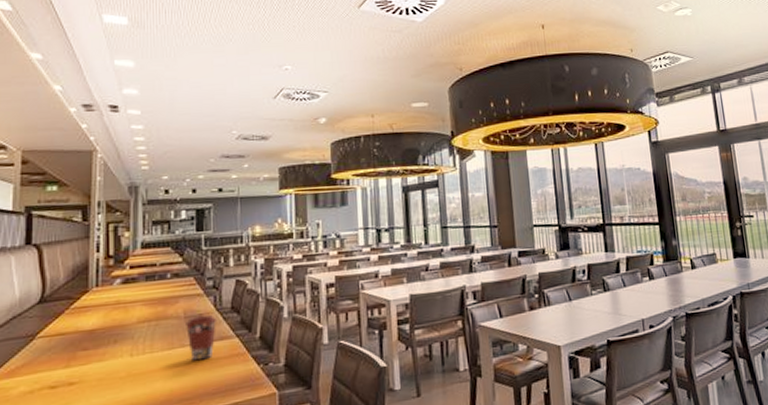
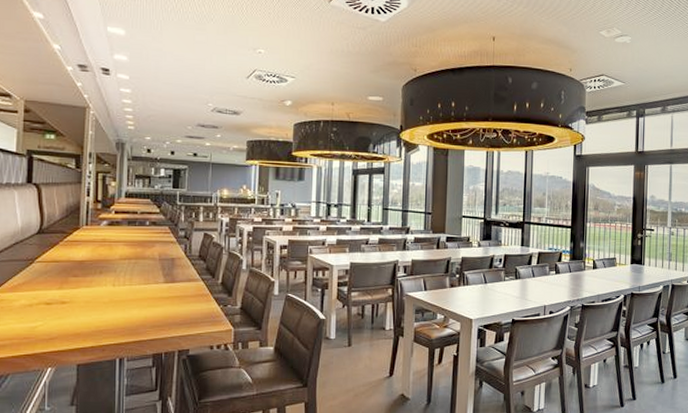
coffee cup: present [186,315,218,361] -> none [160,260,187,296]

